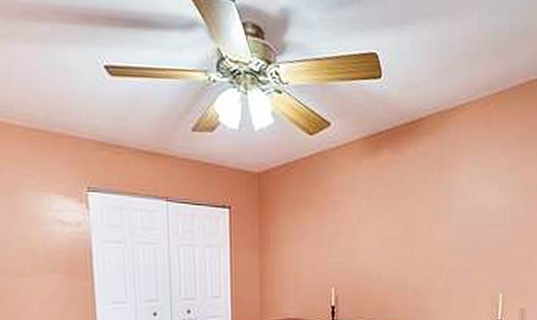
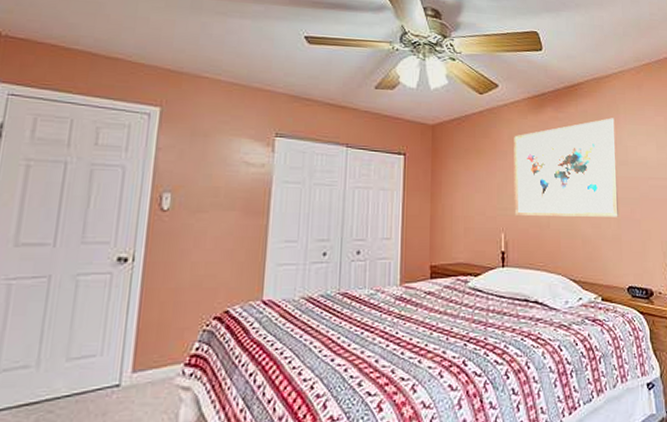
wall art: none [345,159,457,269] -> present [514,118,620,217]

